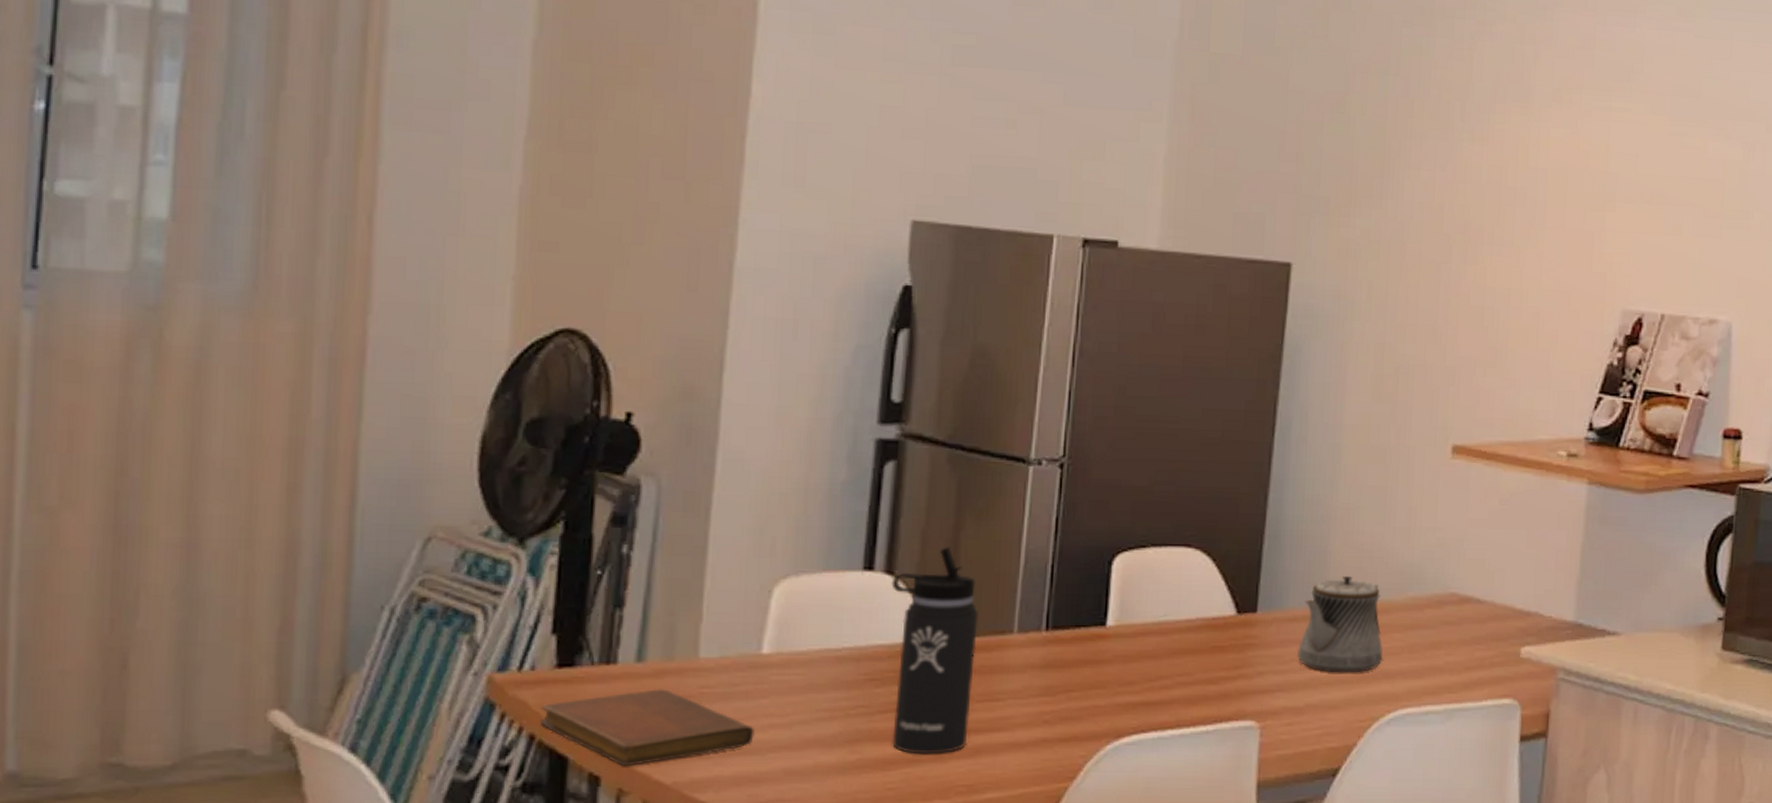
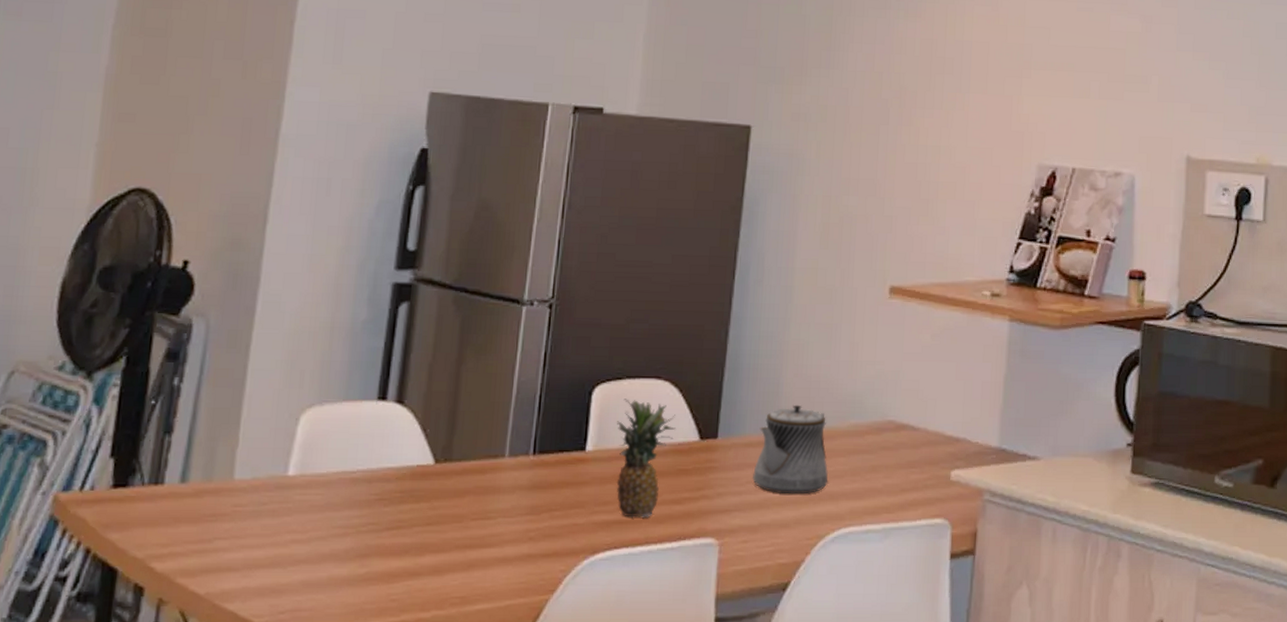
notebook: present [540,689,756,767] -> none [95,507,279,579]
thermos bottle: present [891,547,978,754] -> none [396,379,475,568]
fruit: none [1141,569,1209,699] -> present [616,399,676,517]

